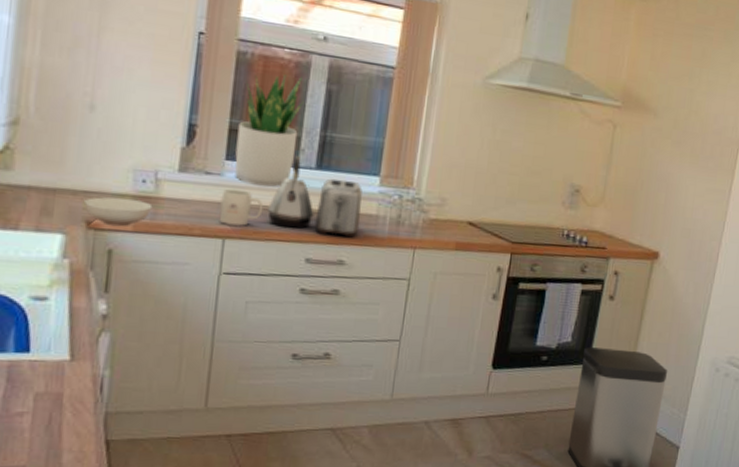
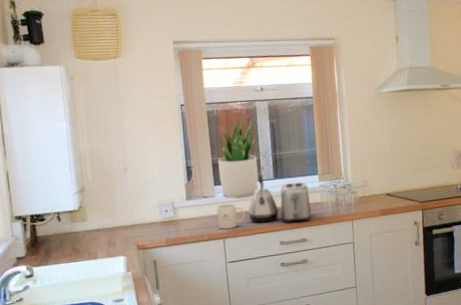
bowl: present [84,197,153,227] -> none [133,224,175,245]

